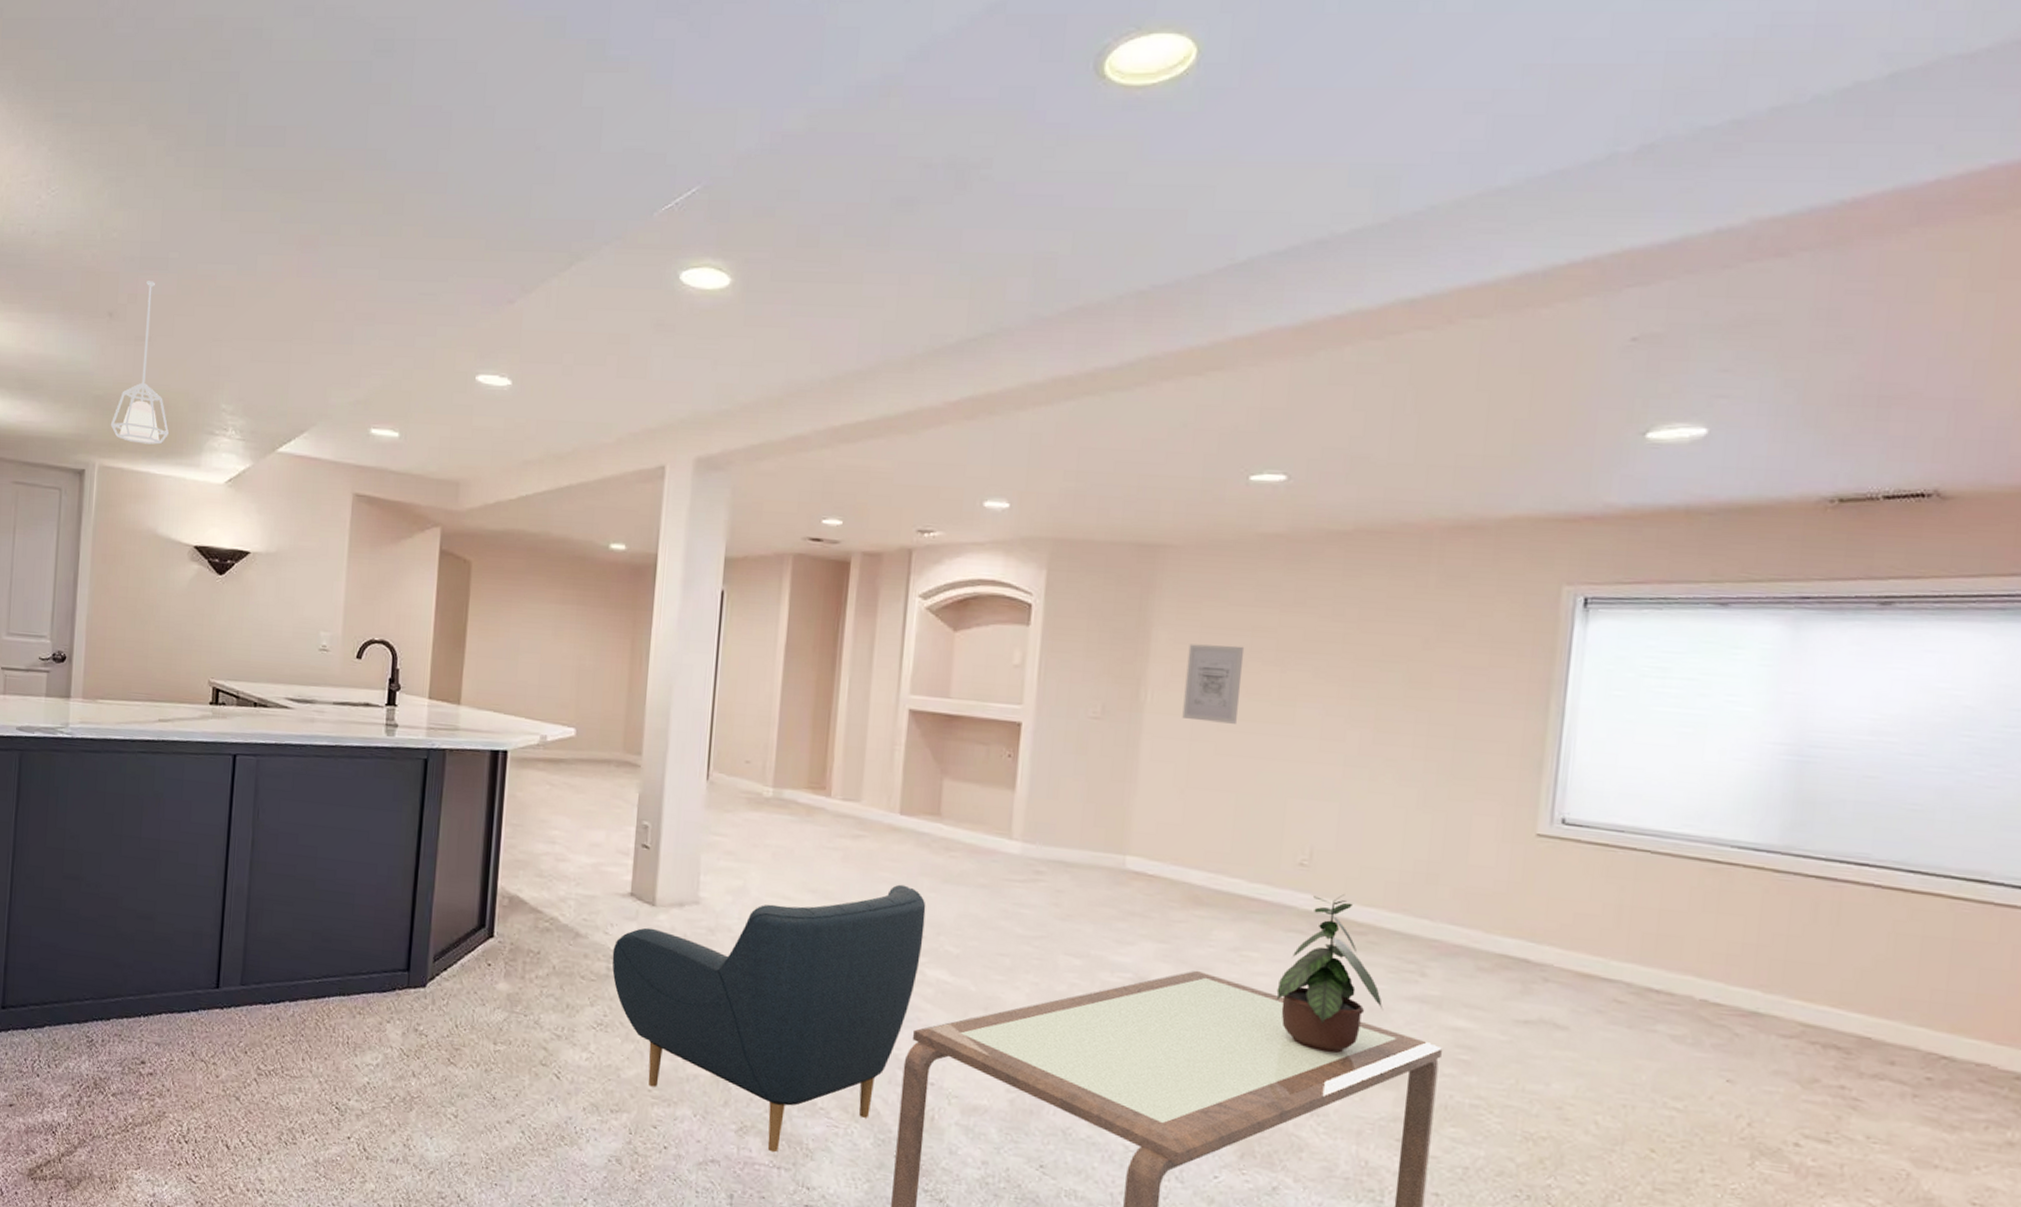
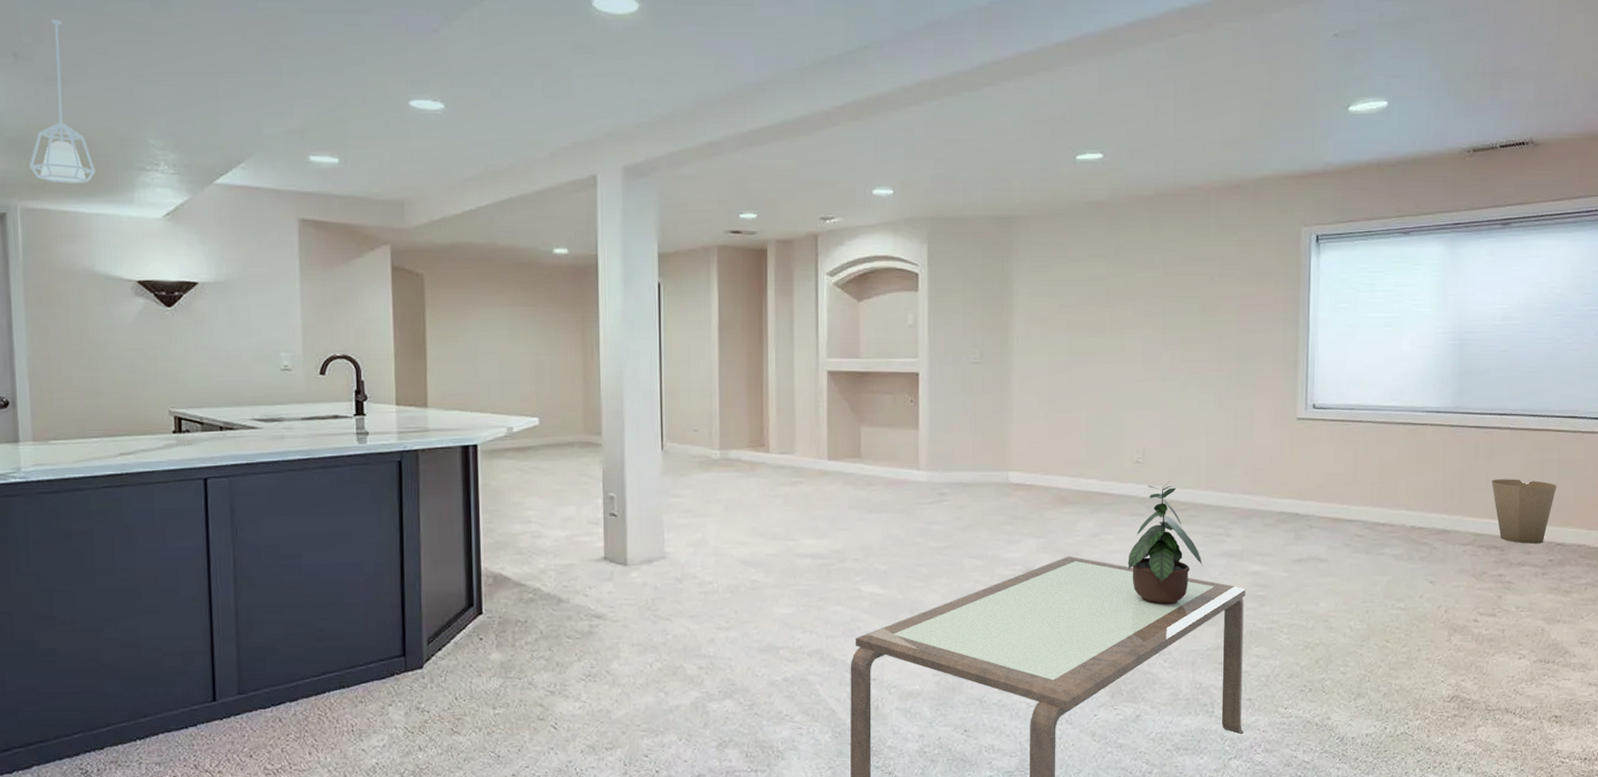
armchair: present [612,884,926,1153] -> none [593,519,857,759]
wall art: present [1182,644,1245,724] -> none [1041,294,1083,357]
trash can: none [1836,952,1947,1053] -> present [1491,479,1557,544]

